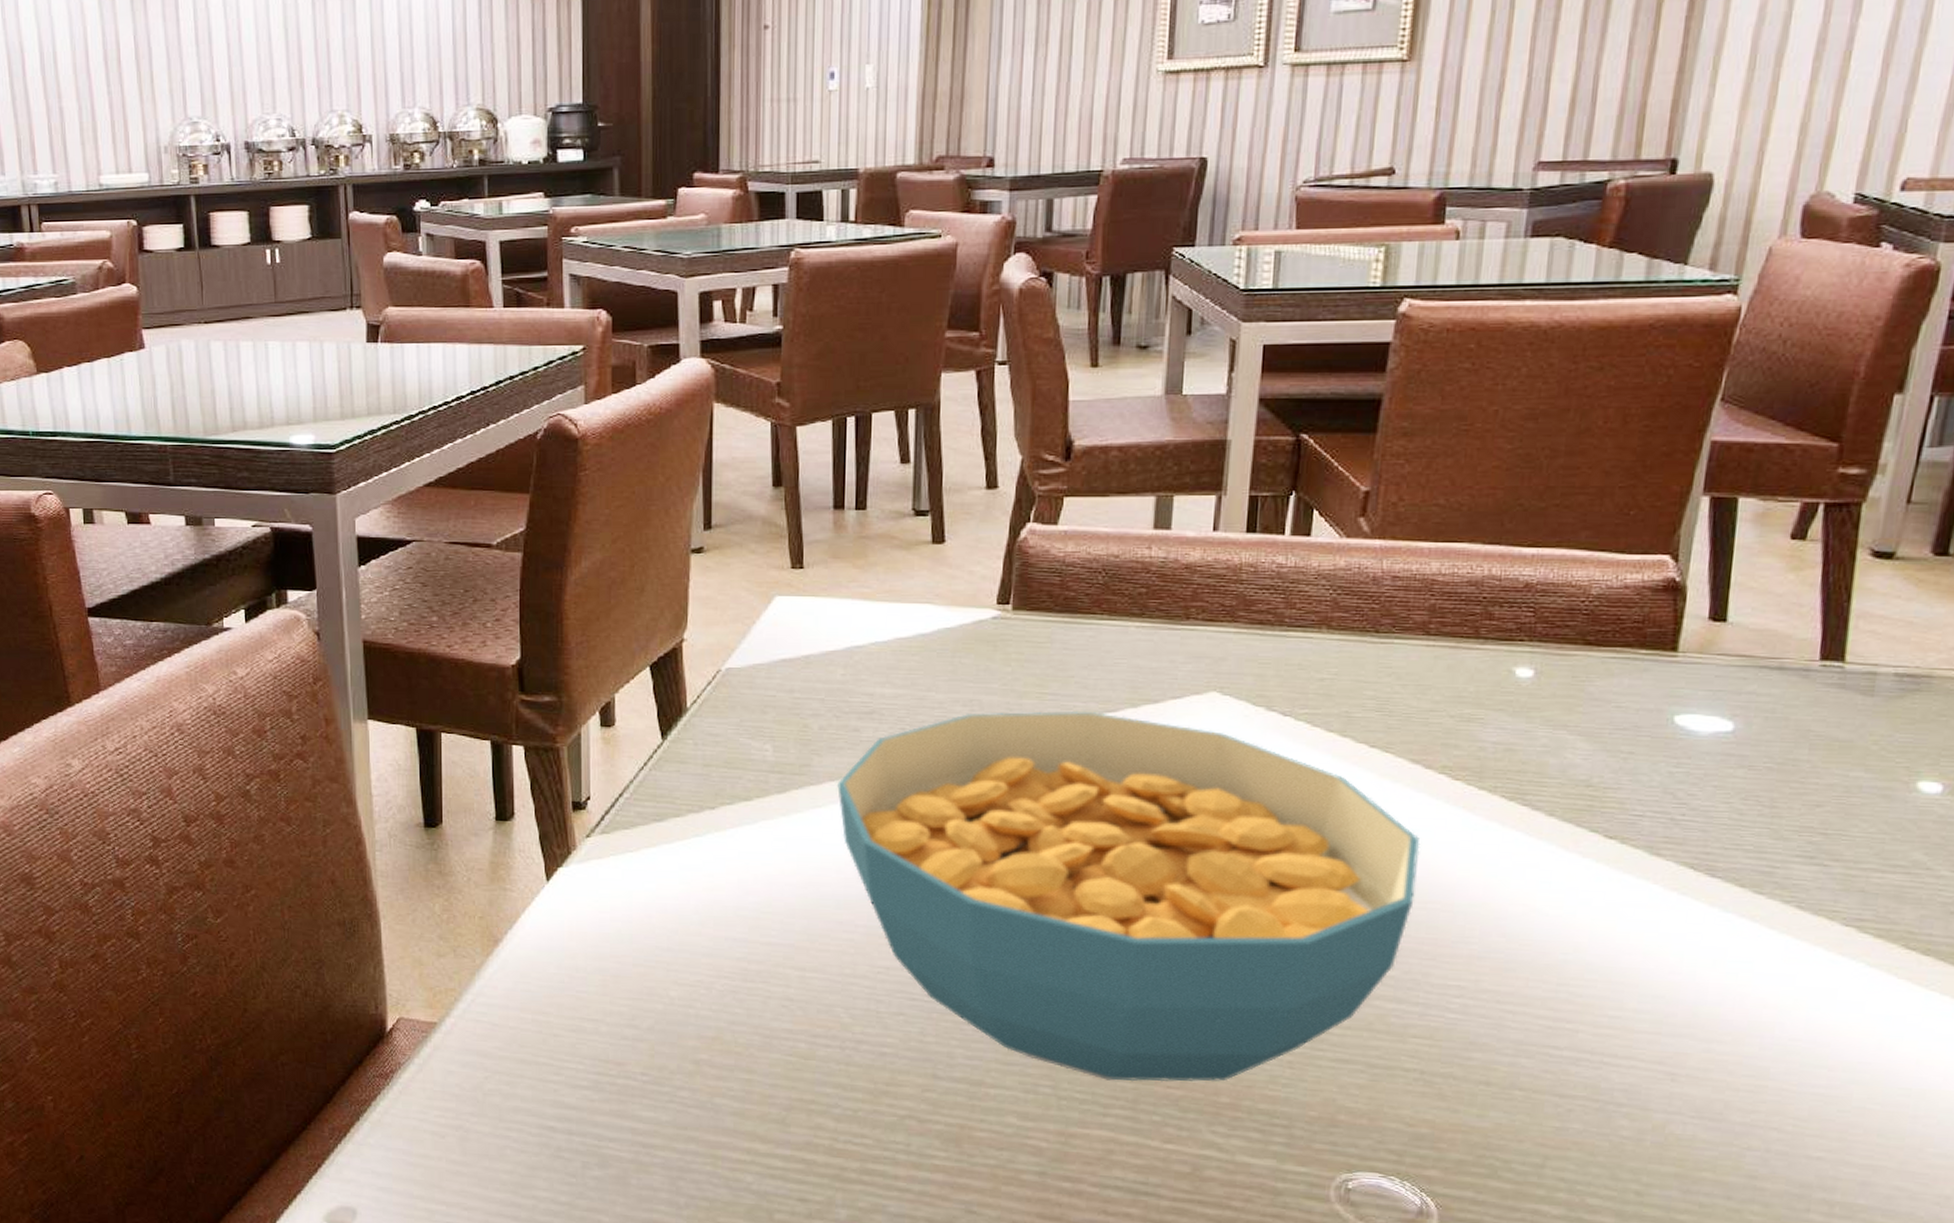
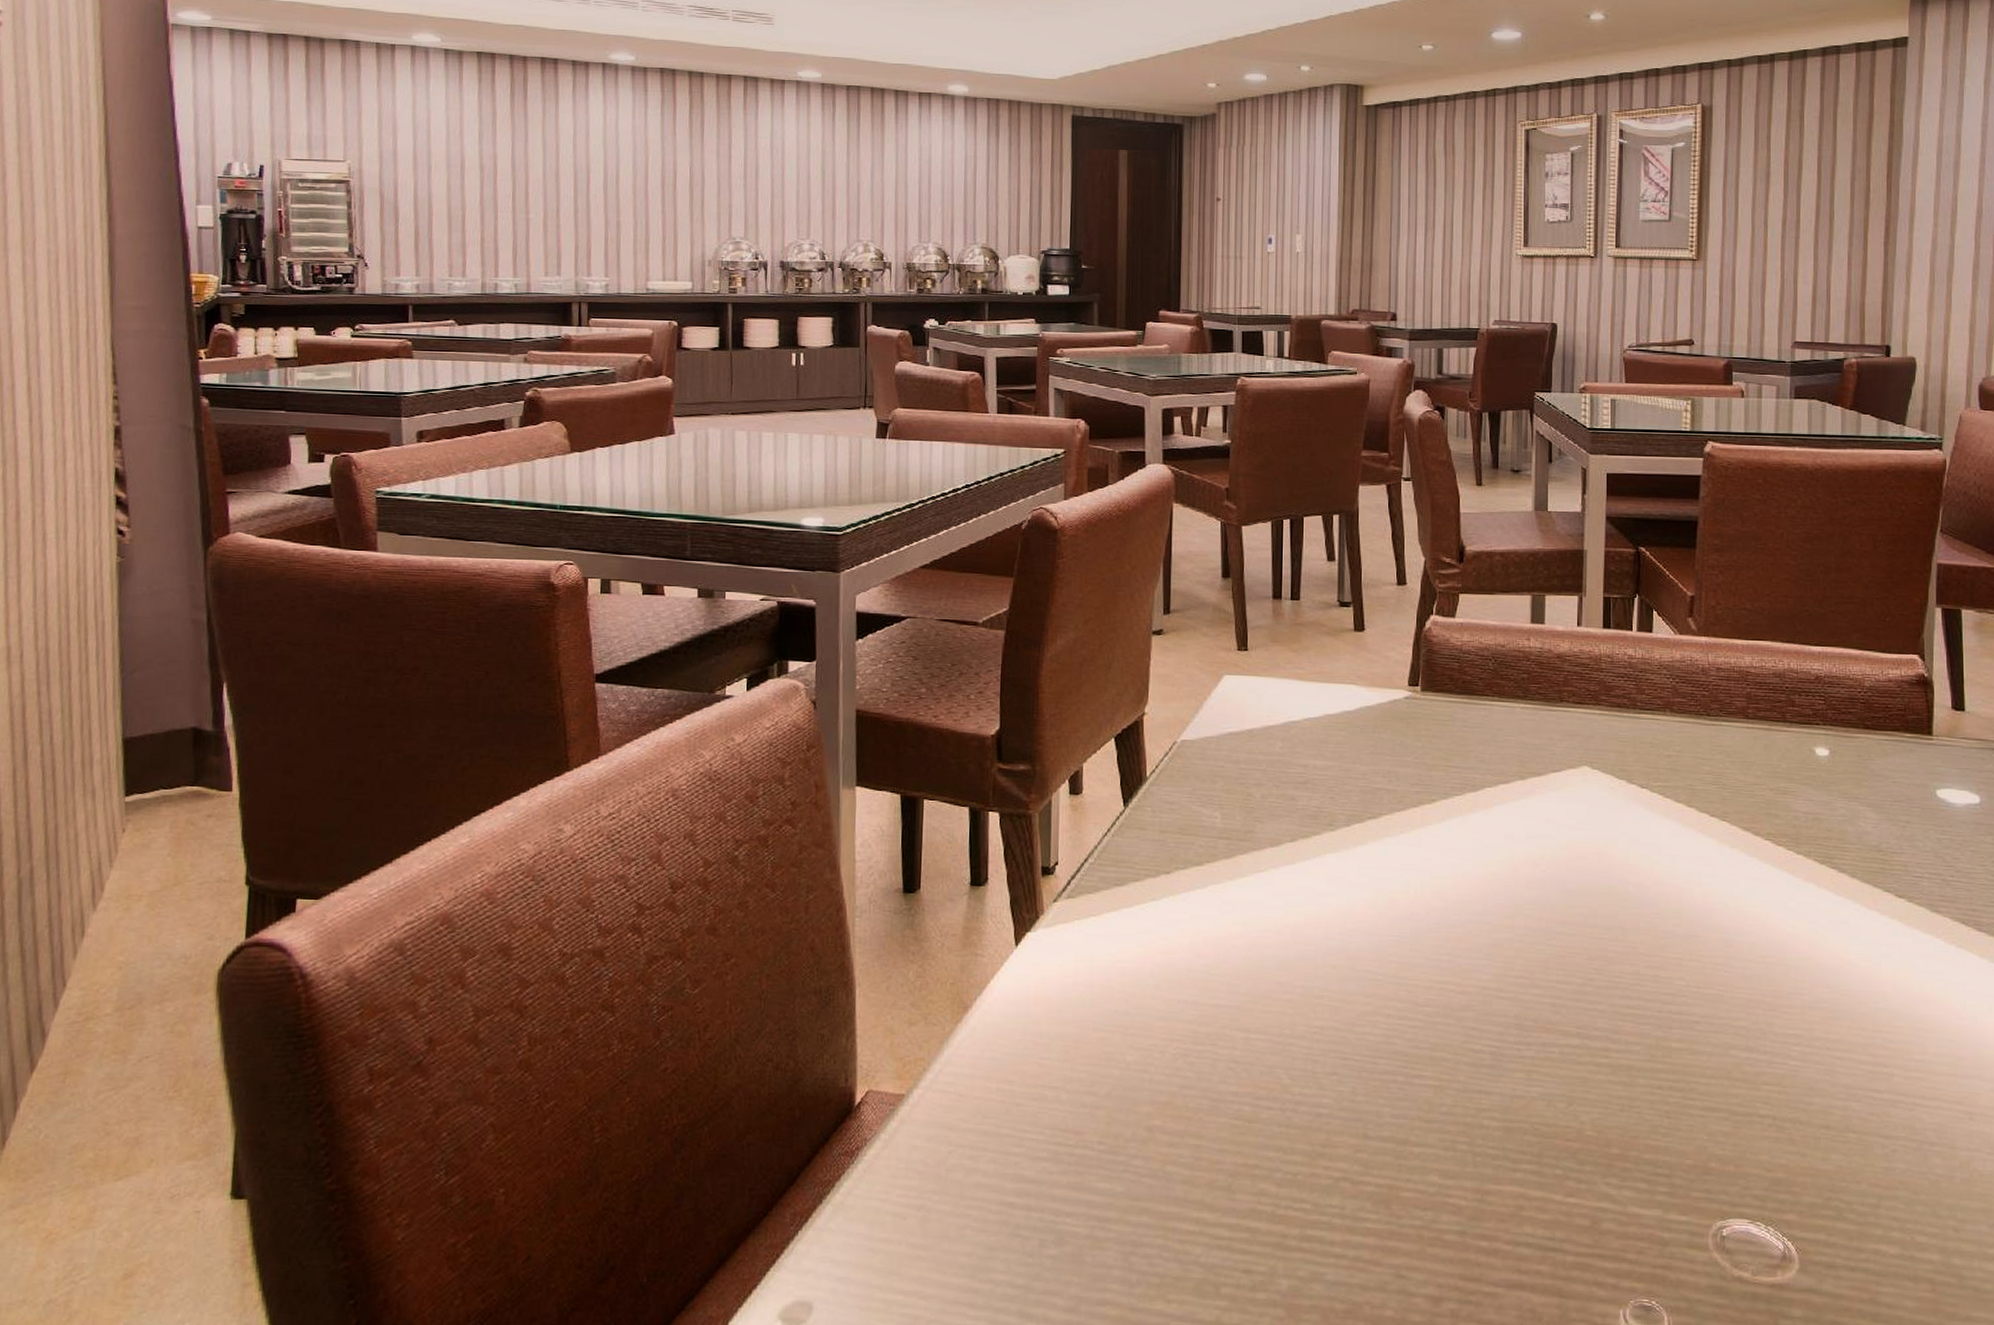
cereal bowl: present [837,711,1421,1082] -> none [1277,783,1756,1136]

